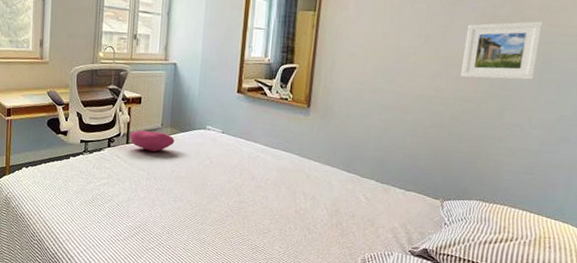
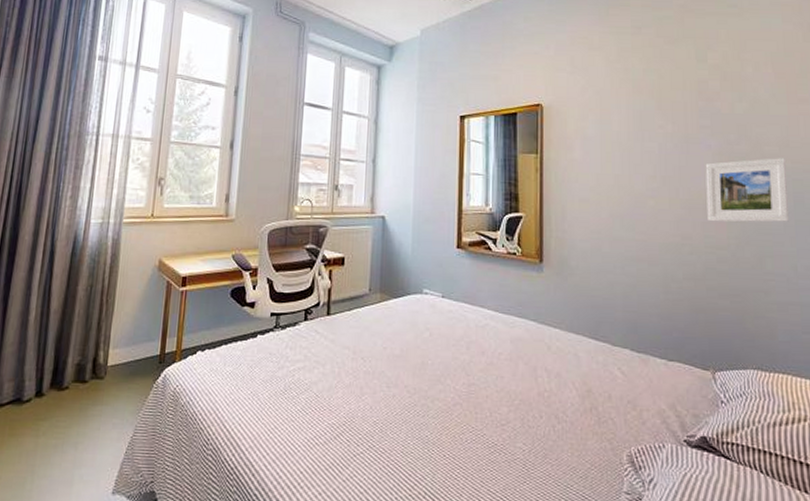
cushion: present [129,130,175,152] -> none [330,298,386,324]

